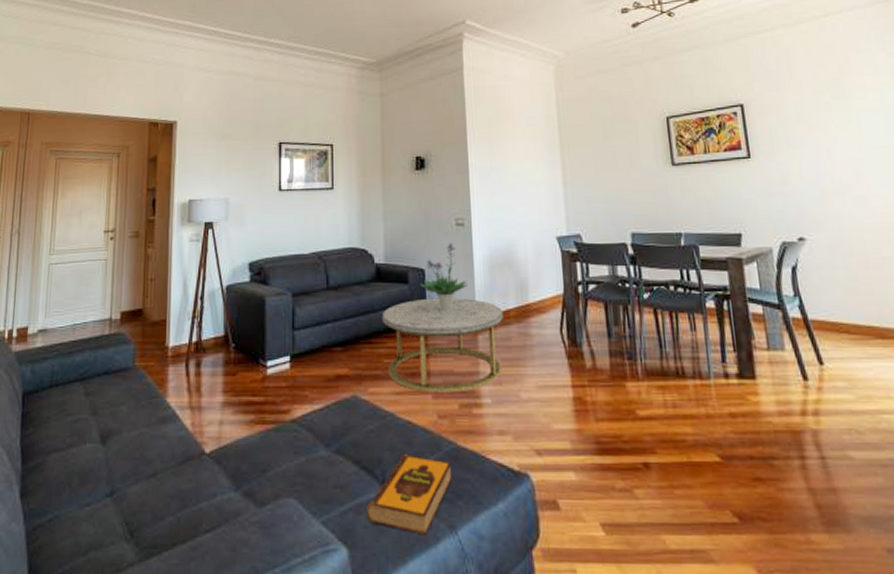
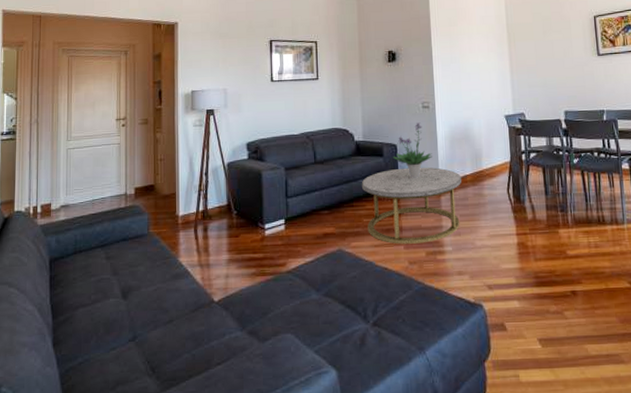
hardback book: present [367,454,453,536] -> none [351,294,421,357]

